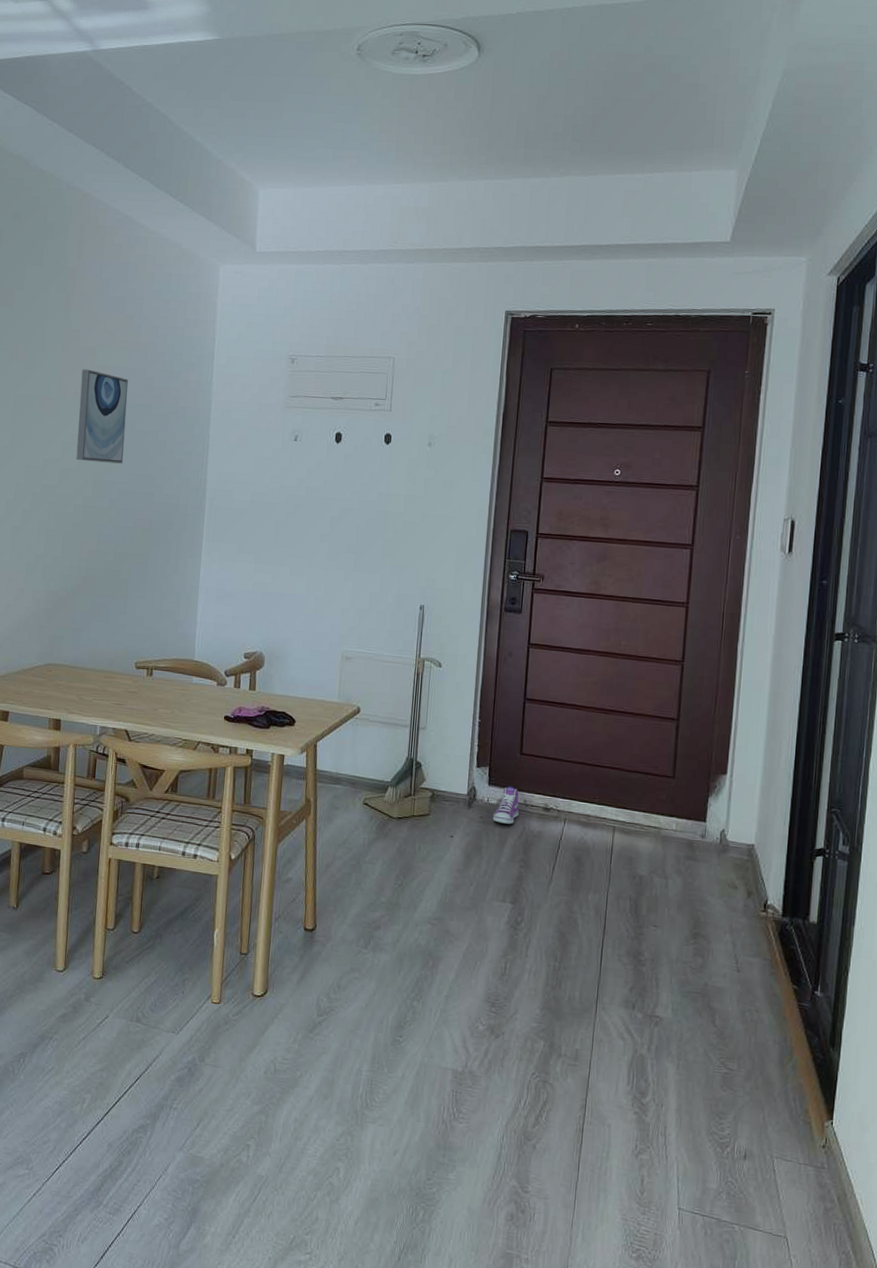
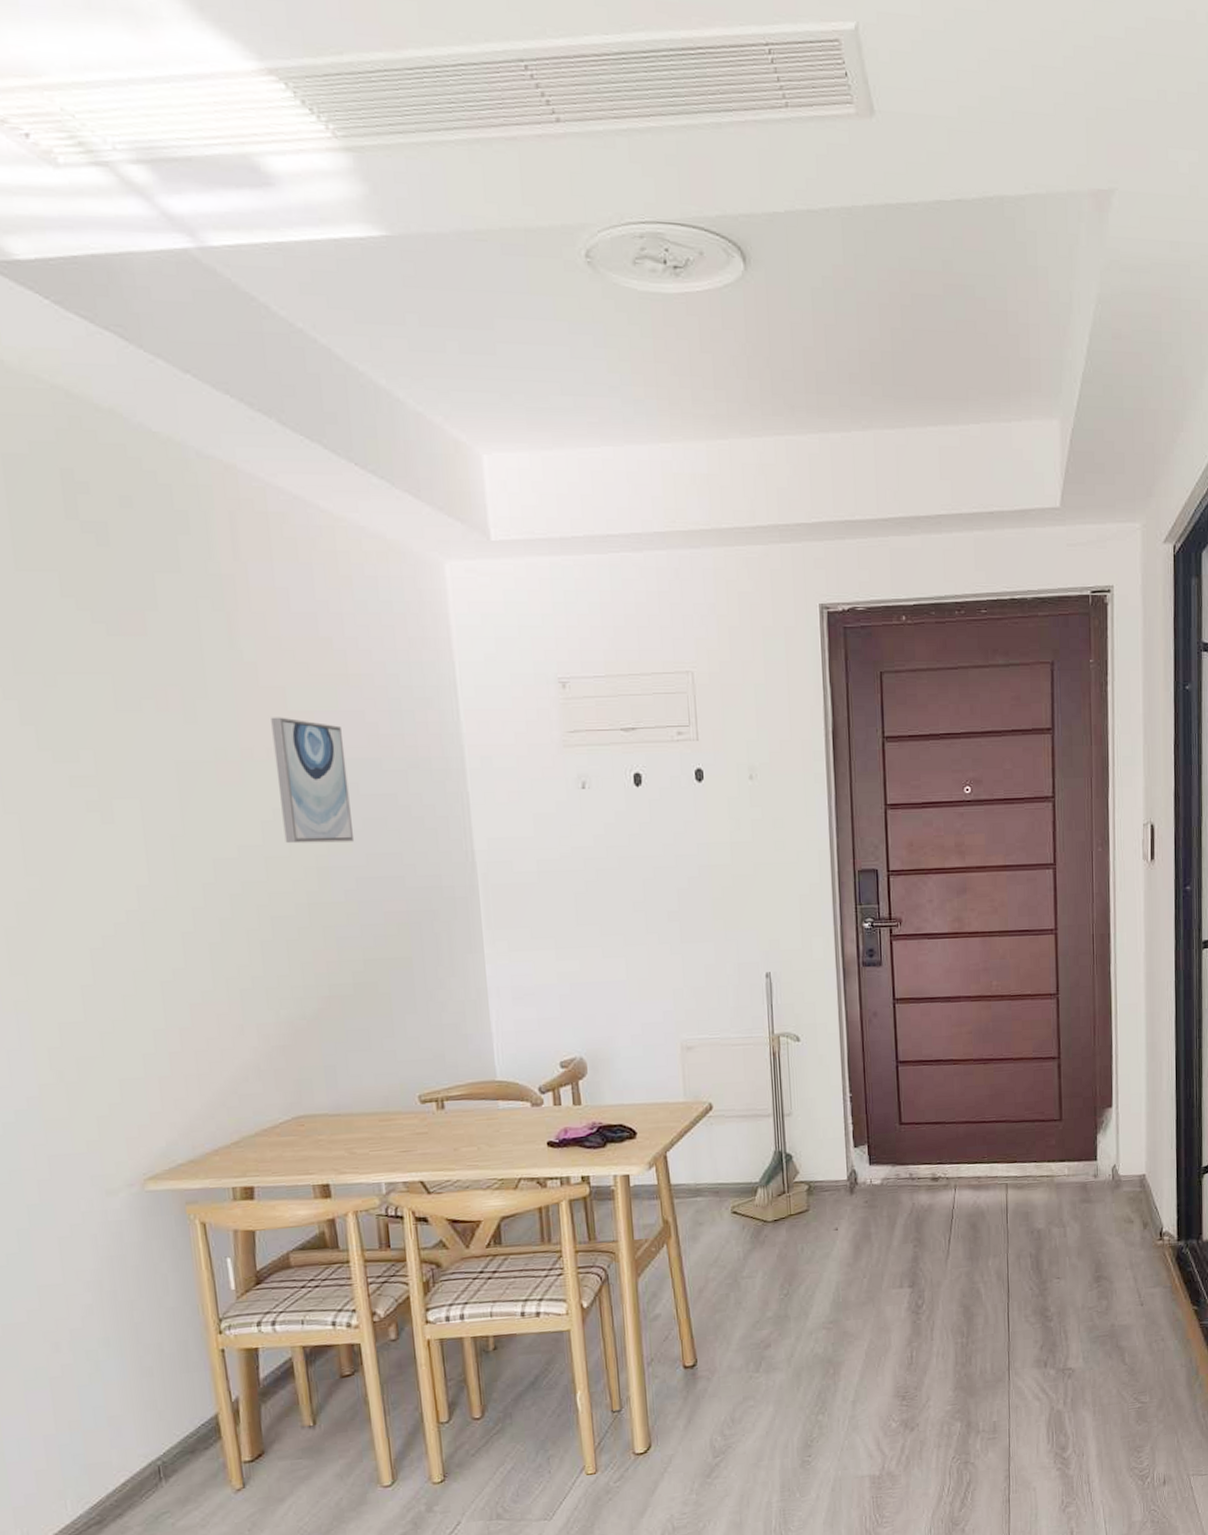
sneaker: present [493,786,519,824] -> none [879,1161,906,1204]

